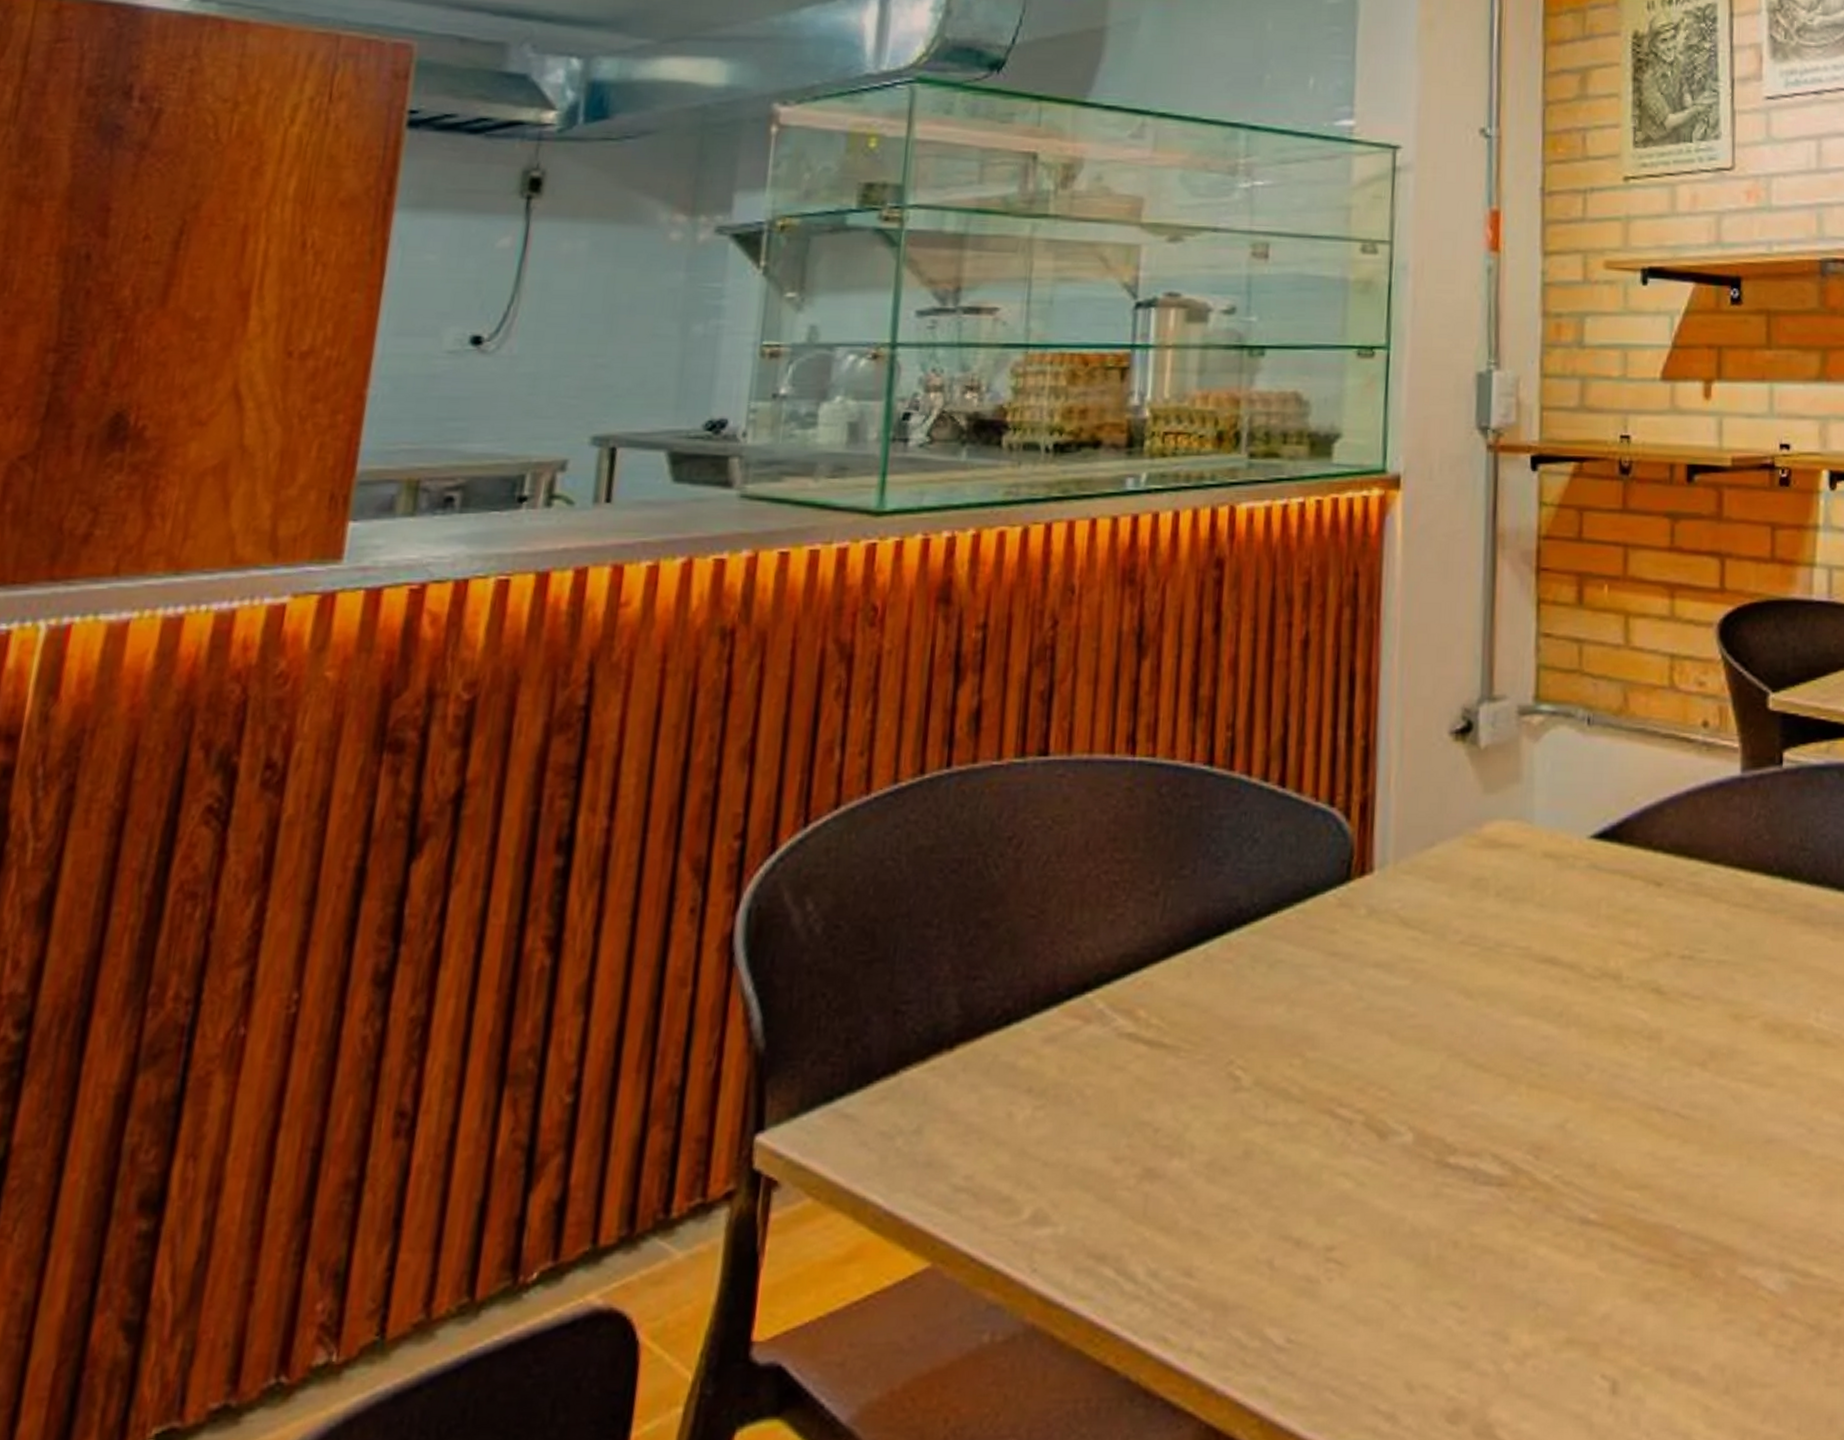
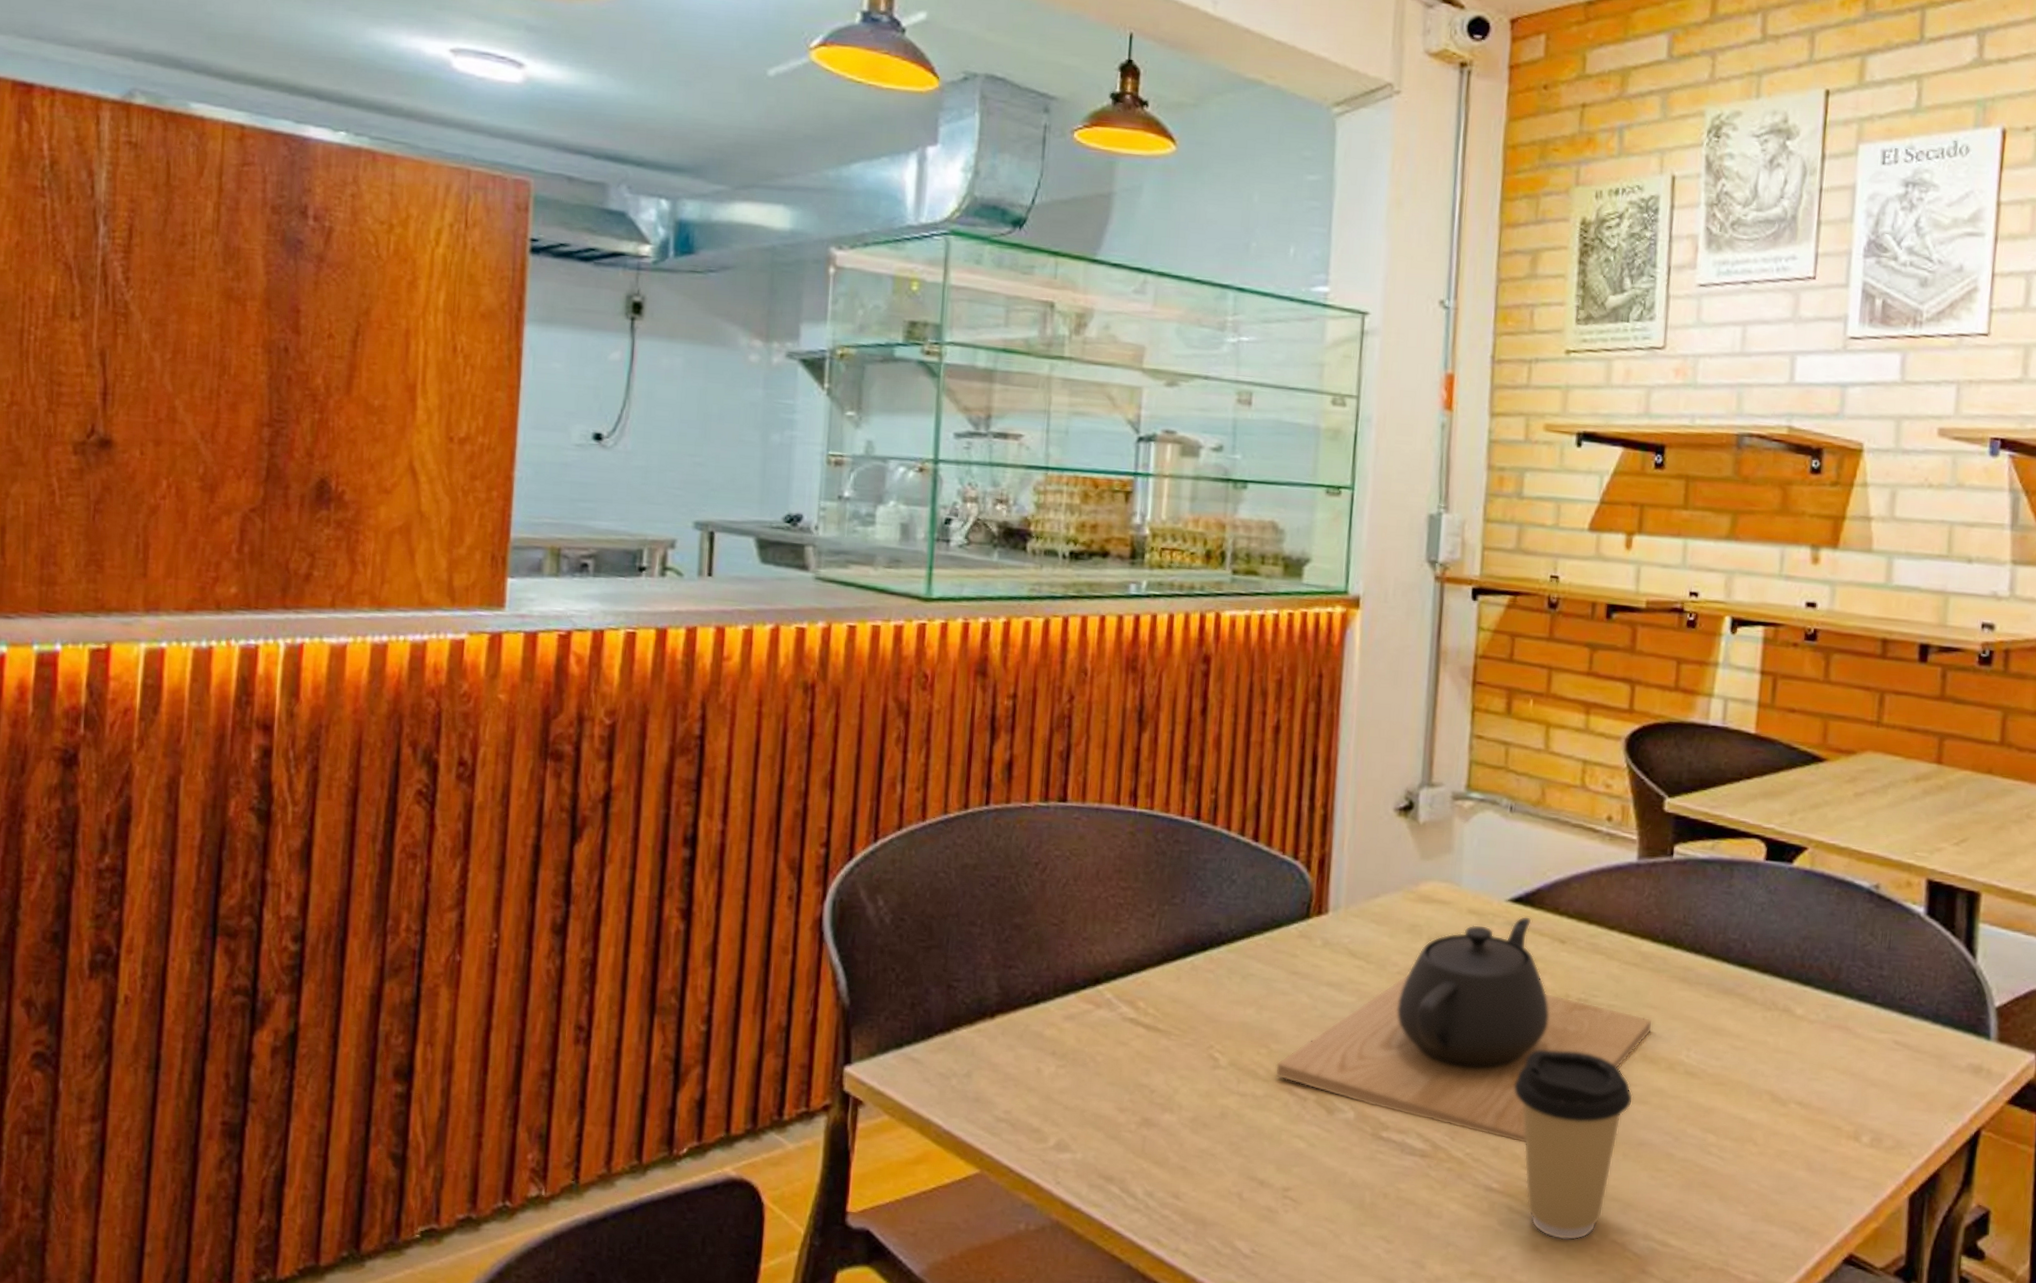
teapot: none [1312,855,1773,1155] -> present [1275,916,1653,1144]
coffee cup: none [1610,1026,1756,1282] -> present [1514,1049,1634,1241]

